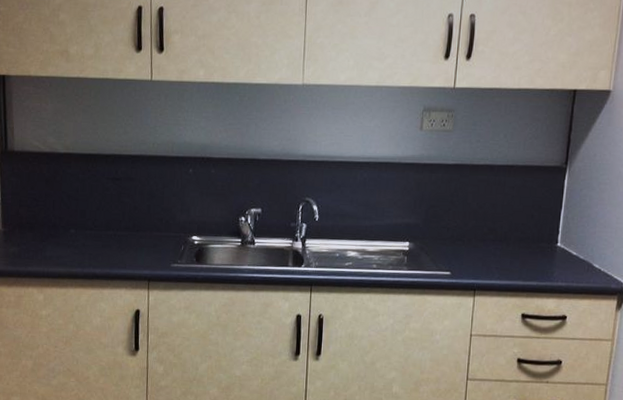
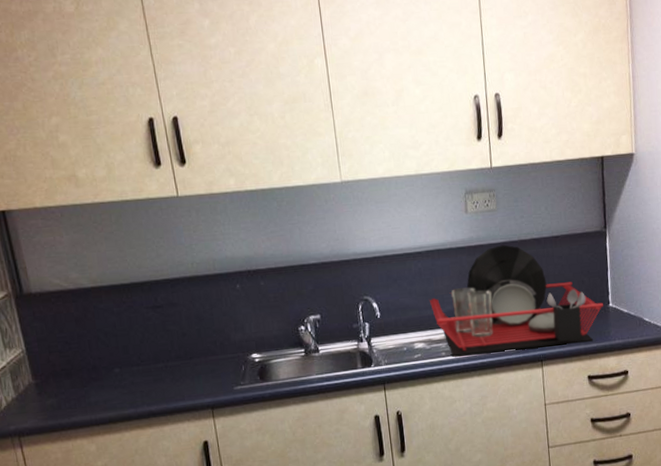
dish rack: none [369,166,551,279] -> present [429,245,603,357]

